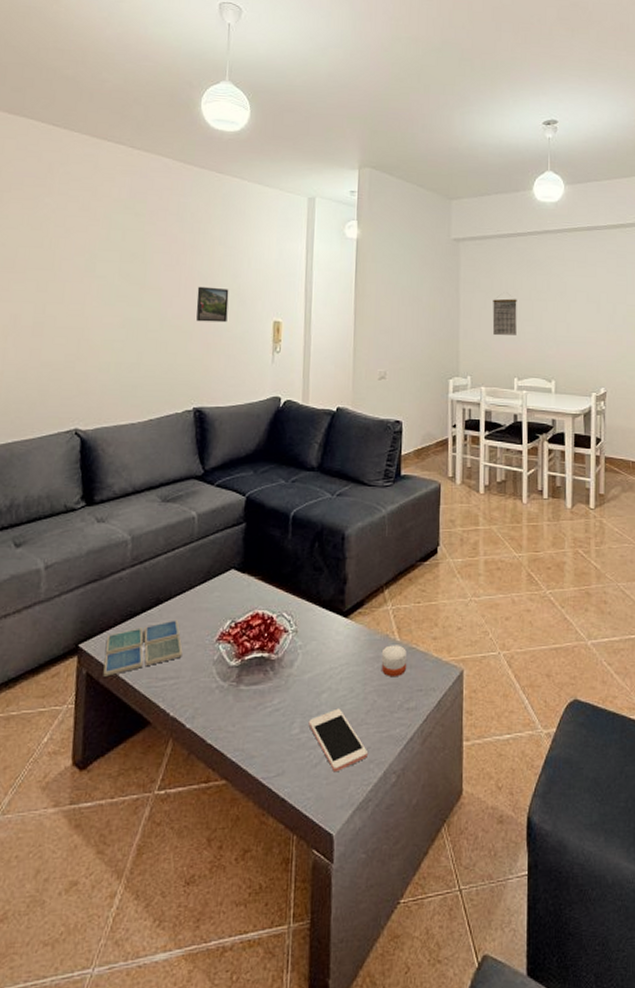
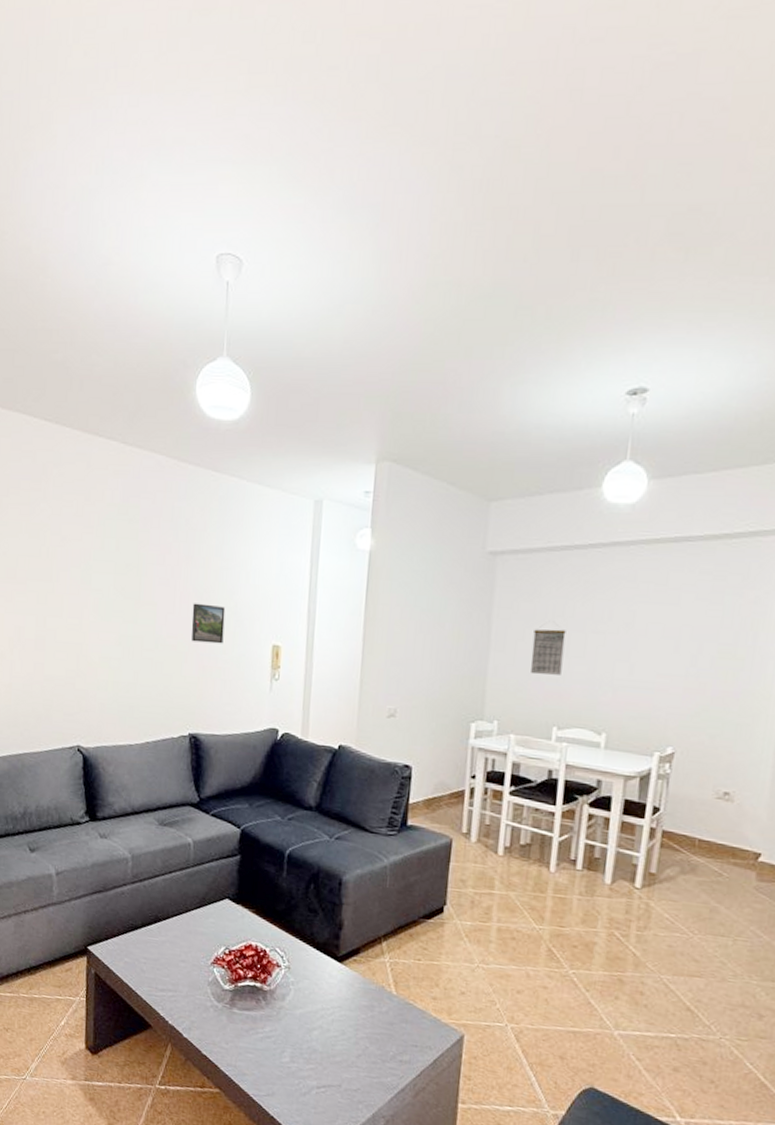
drink coaster: present [103,620,183,677] -> none [109,938,180,979]
cell phone: present [308,708,367,773] -> none [298,1047,357,1105]
candle: present [381,645,407,677] -> none [375,996,403,1029]

